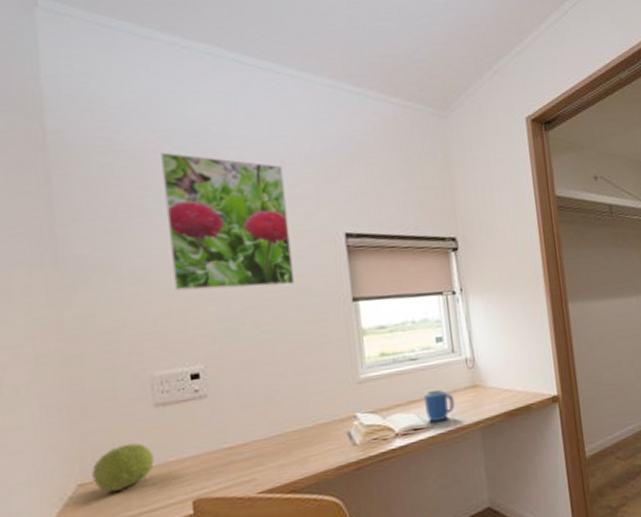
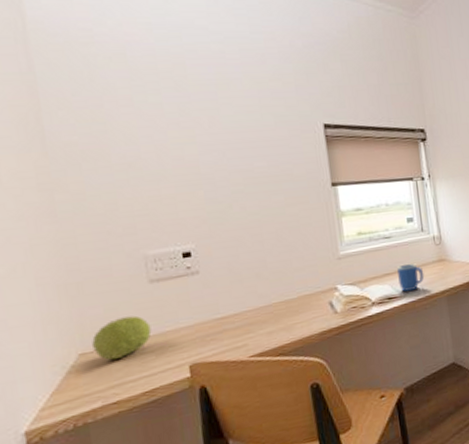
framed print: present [161,152,296,291] -> none [144,44,279,177]

